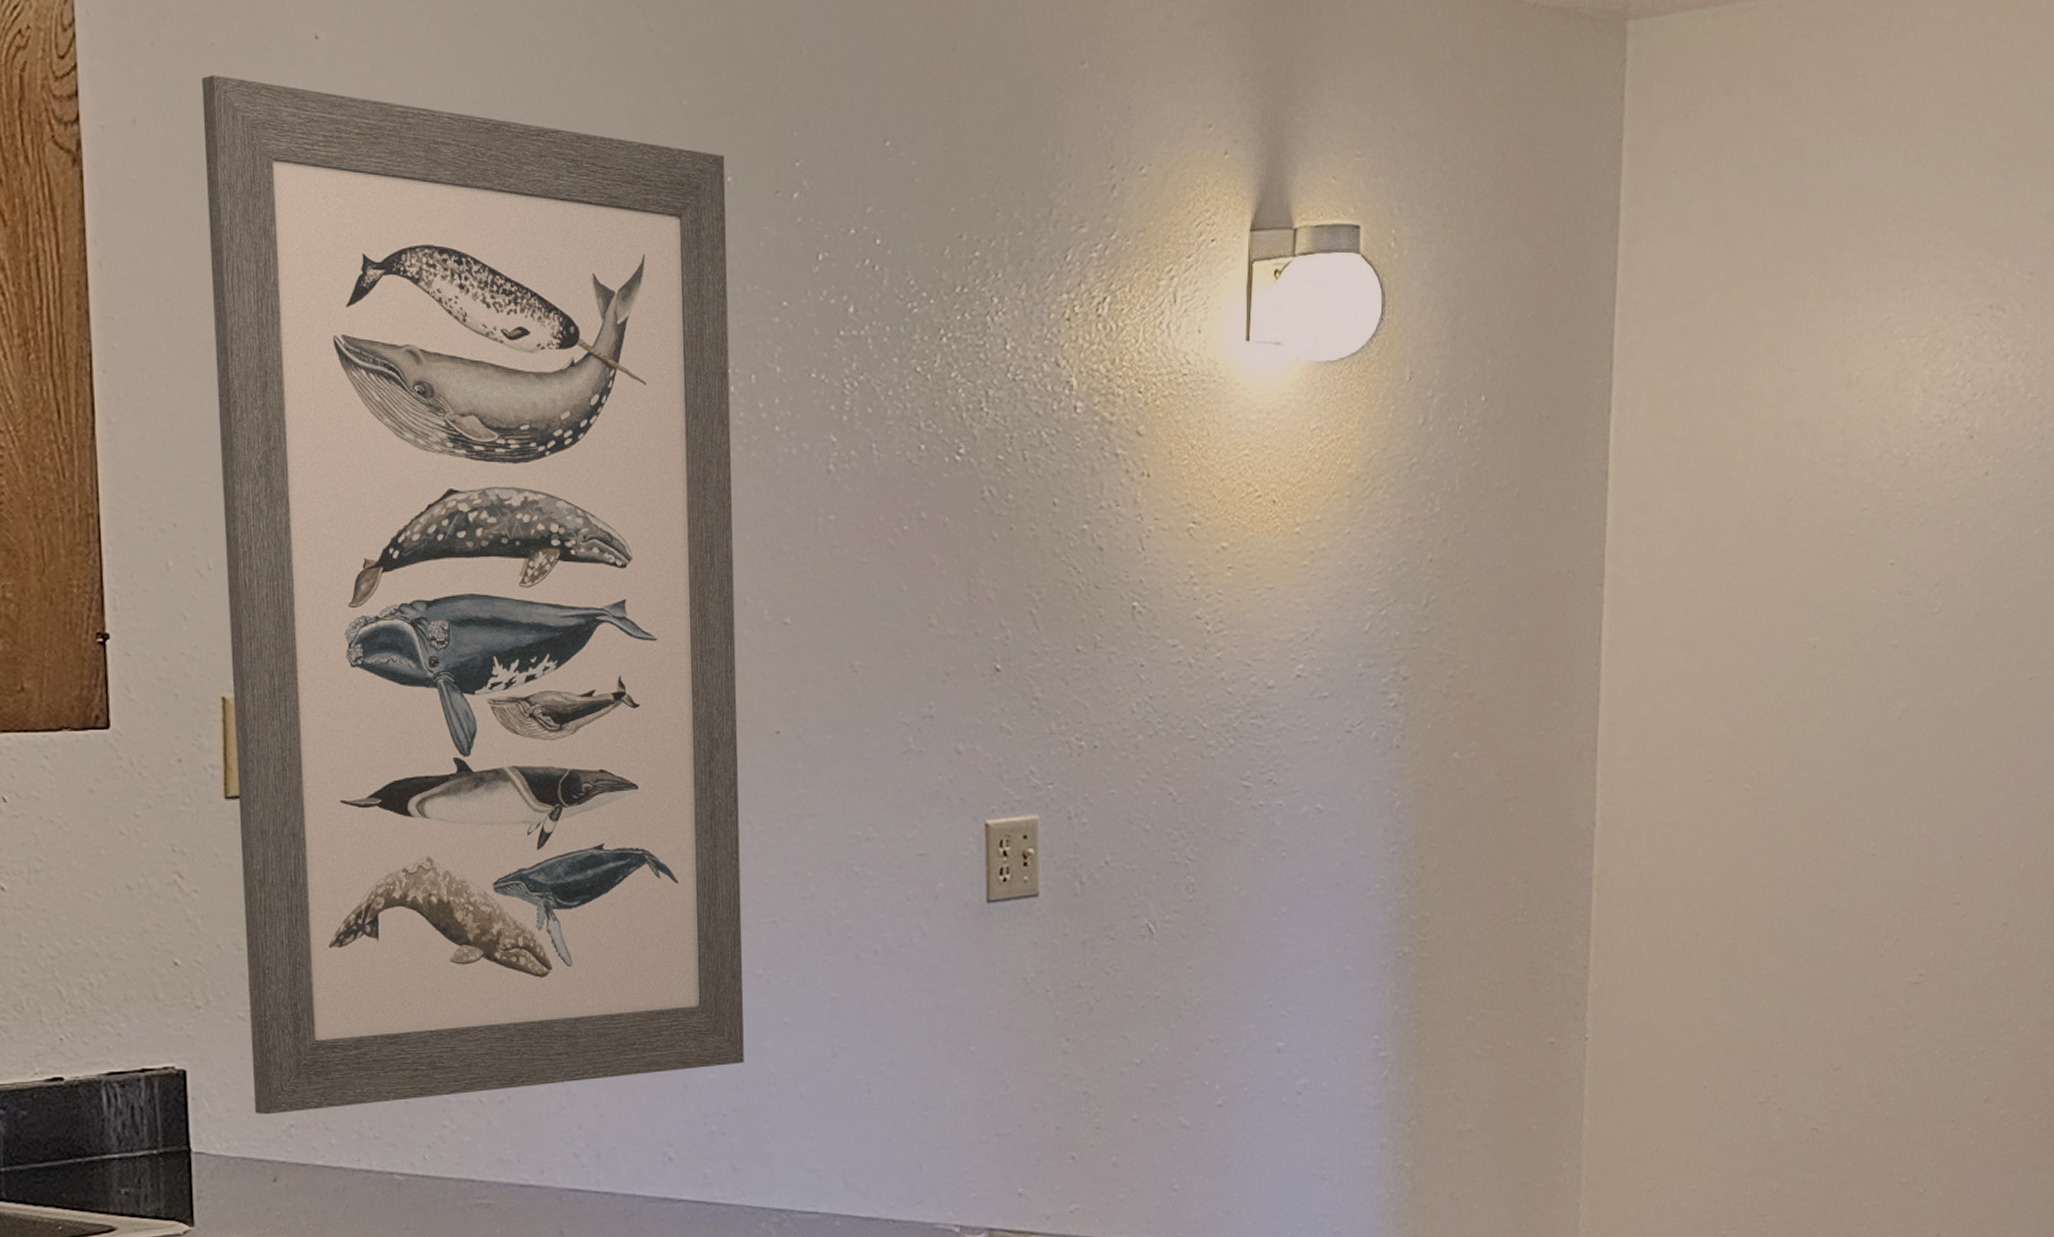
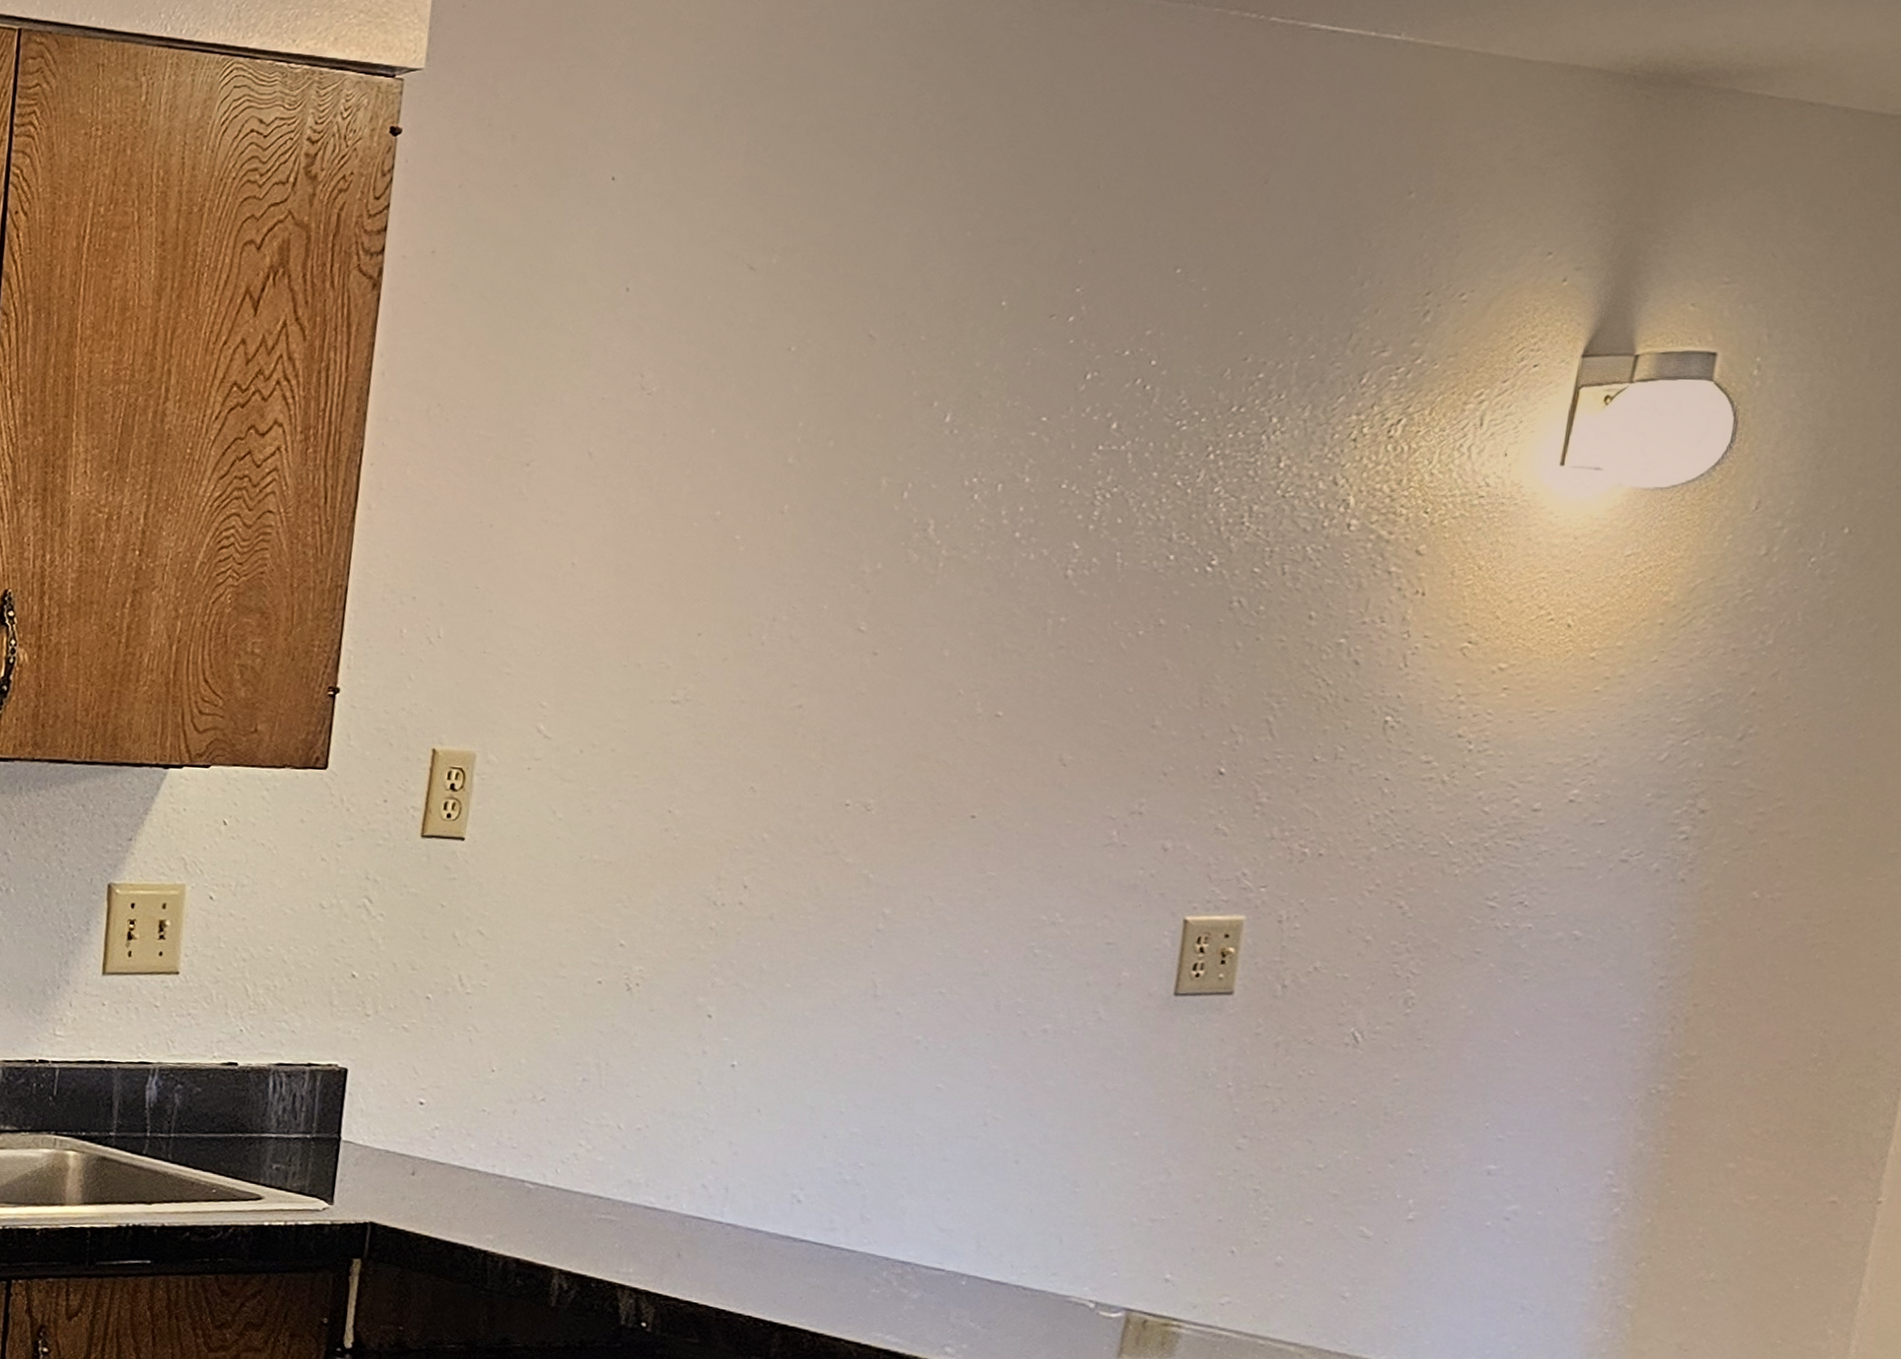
wall art: present [201,75,744,1115] -> none [405,212,1002,1122]

